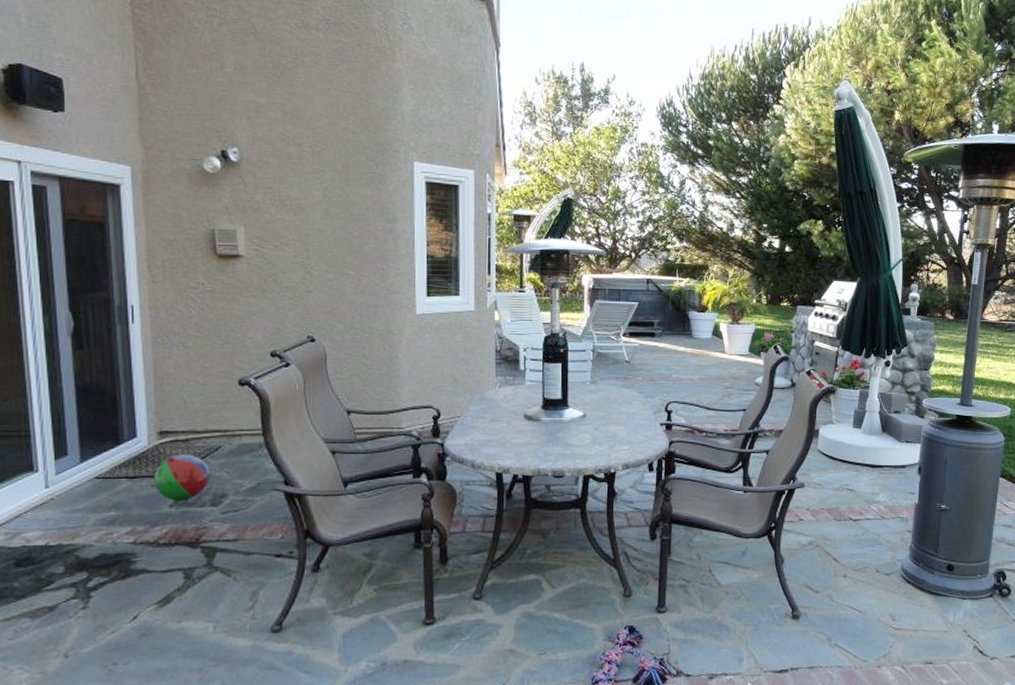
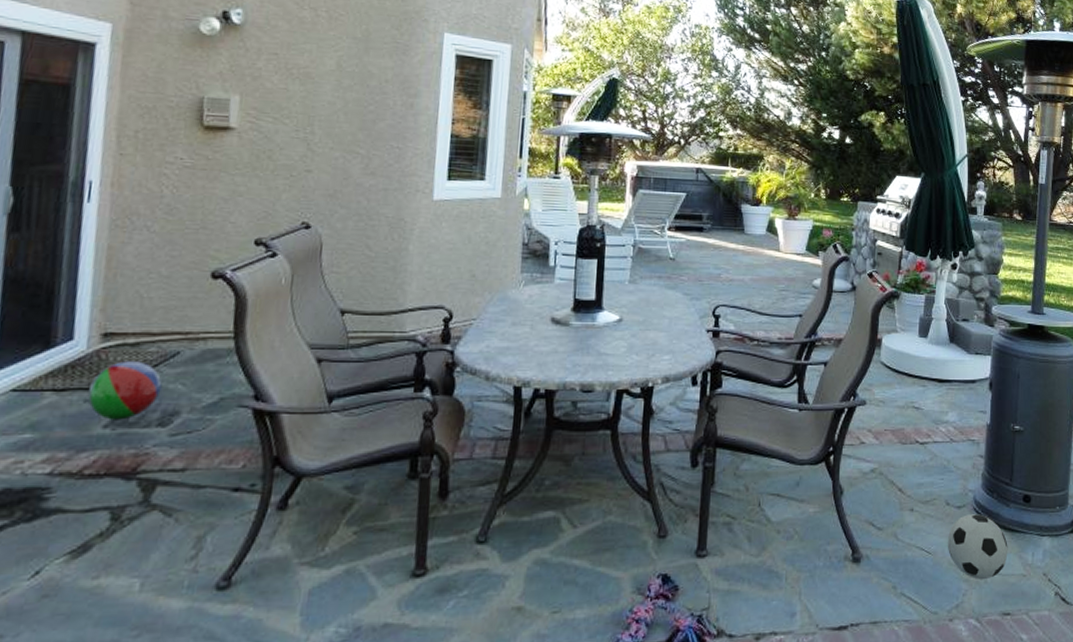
soccer ball: none [876,580,932,634] -> present [947,514,1008,579]

